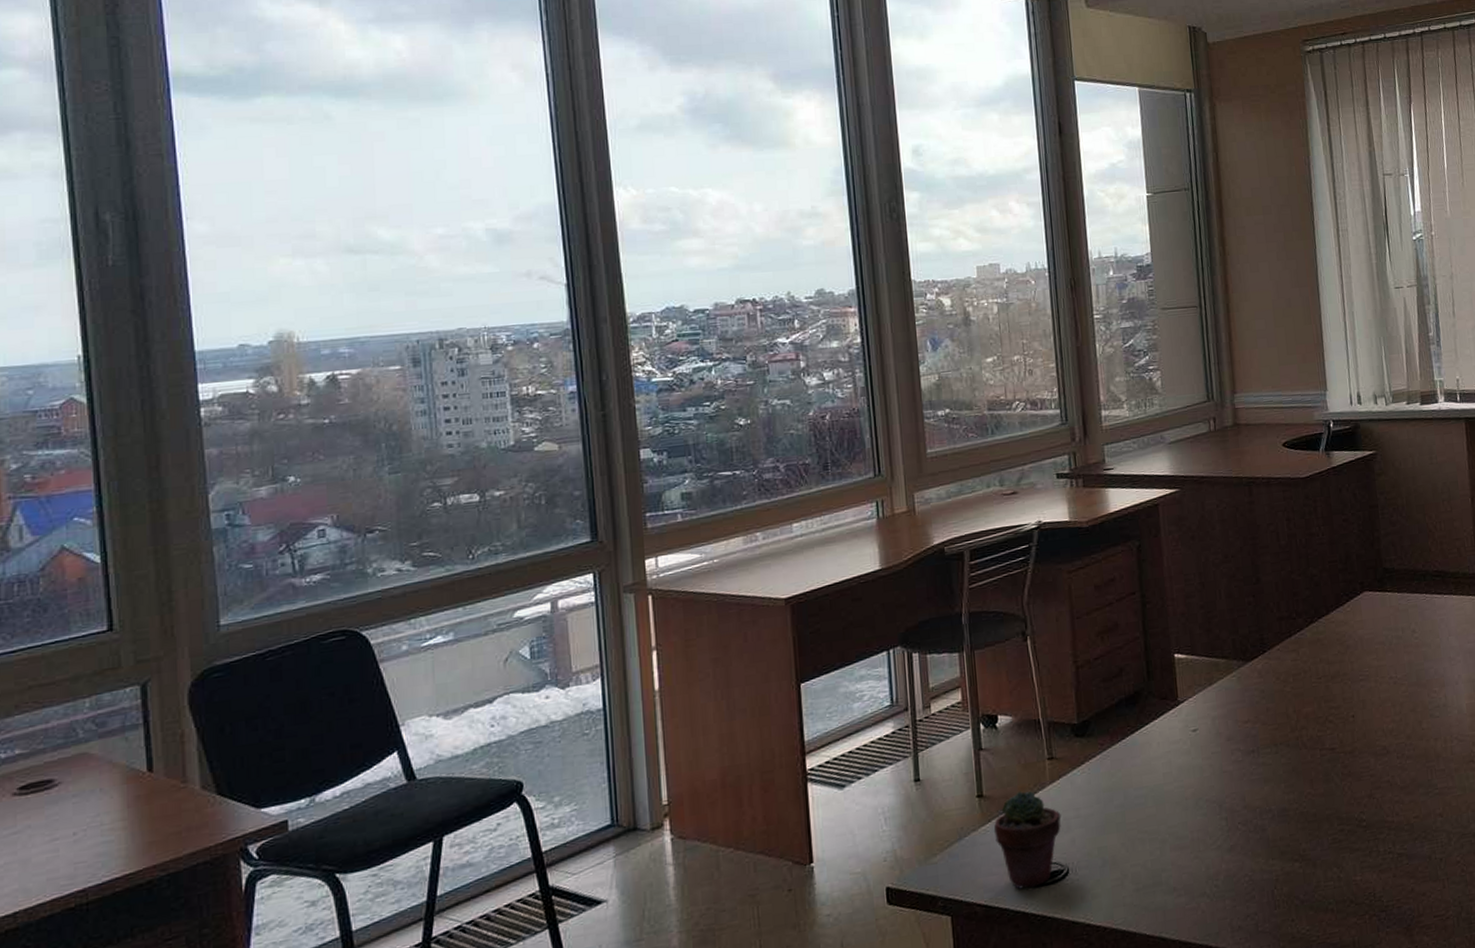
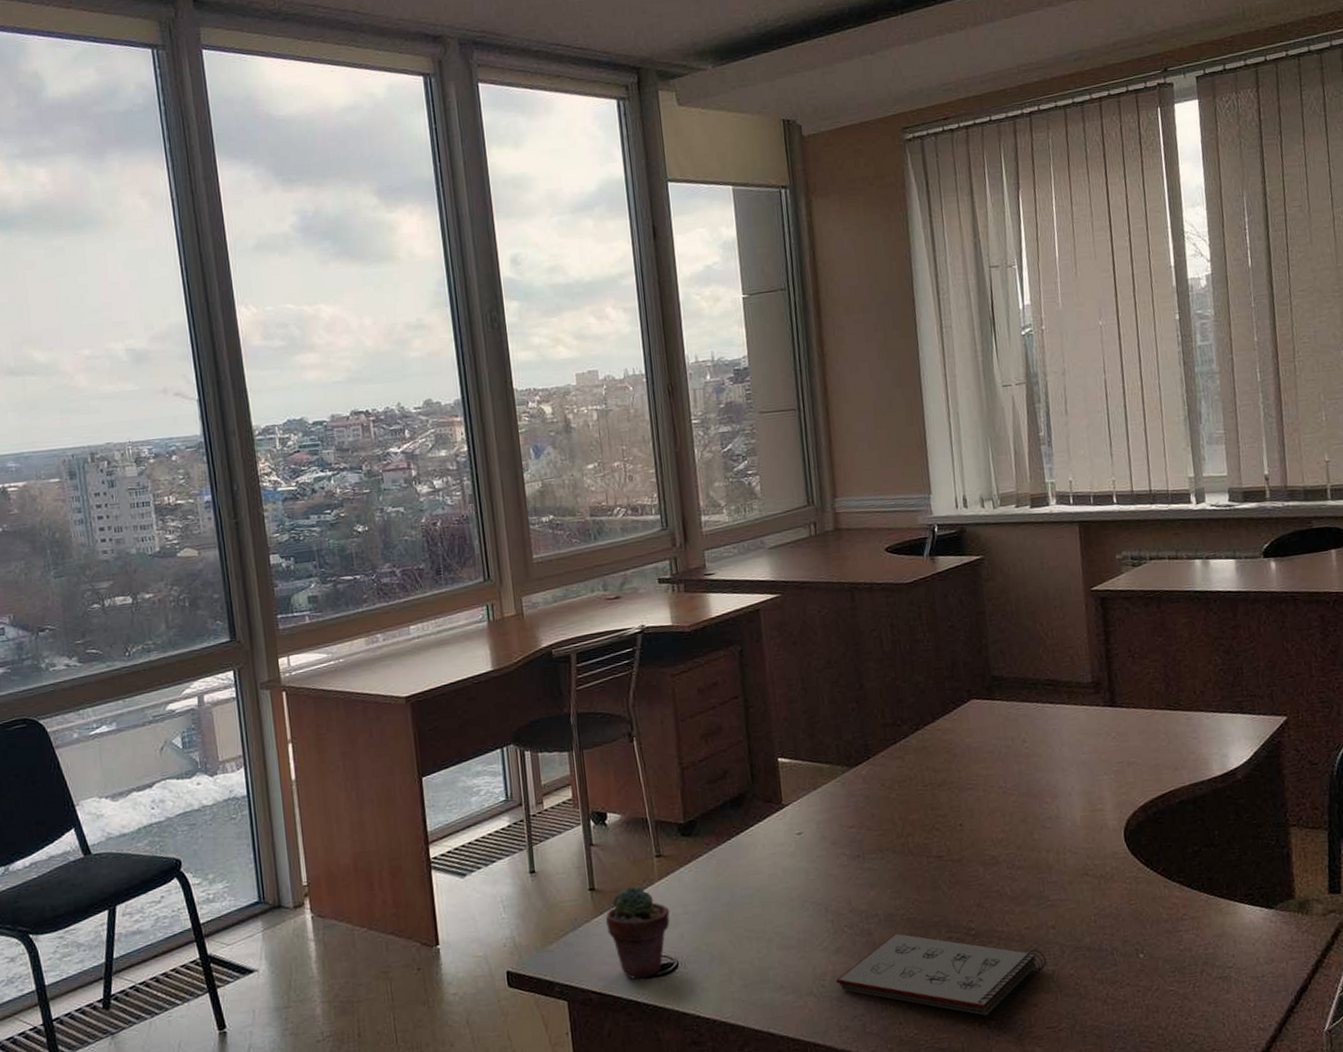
notepad: none [1229,828,1435,911] -> present [835,933,1047,1019]

